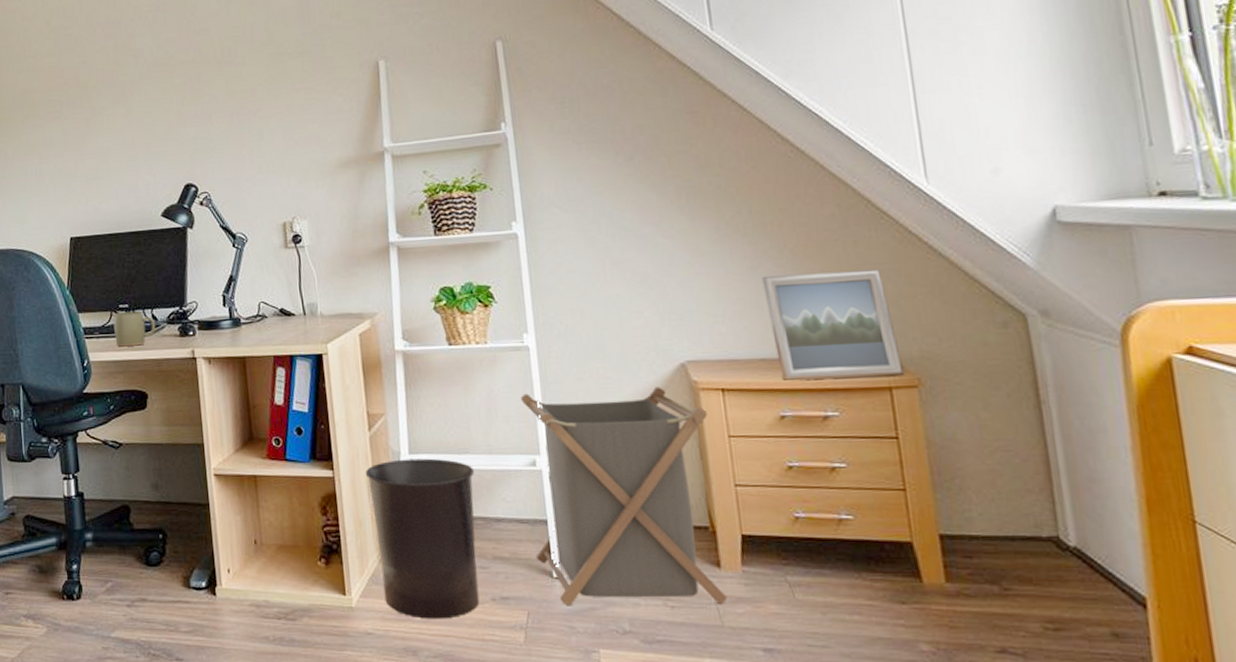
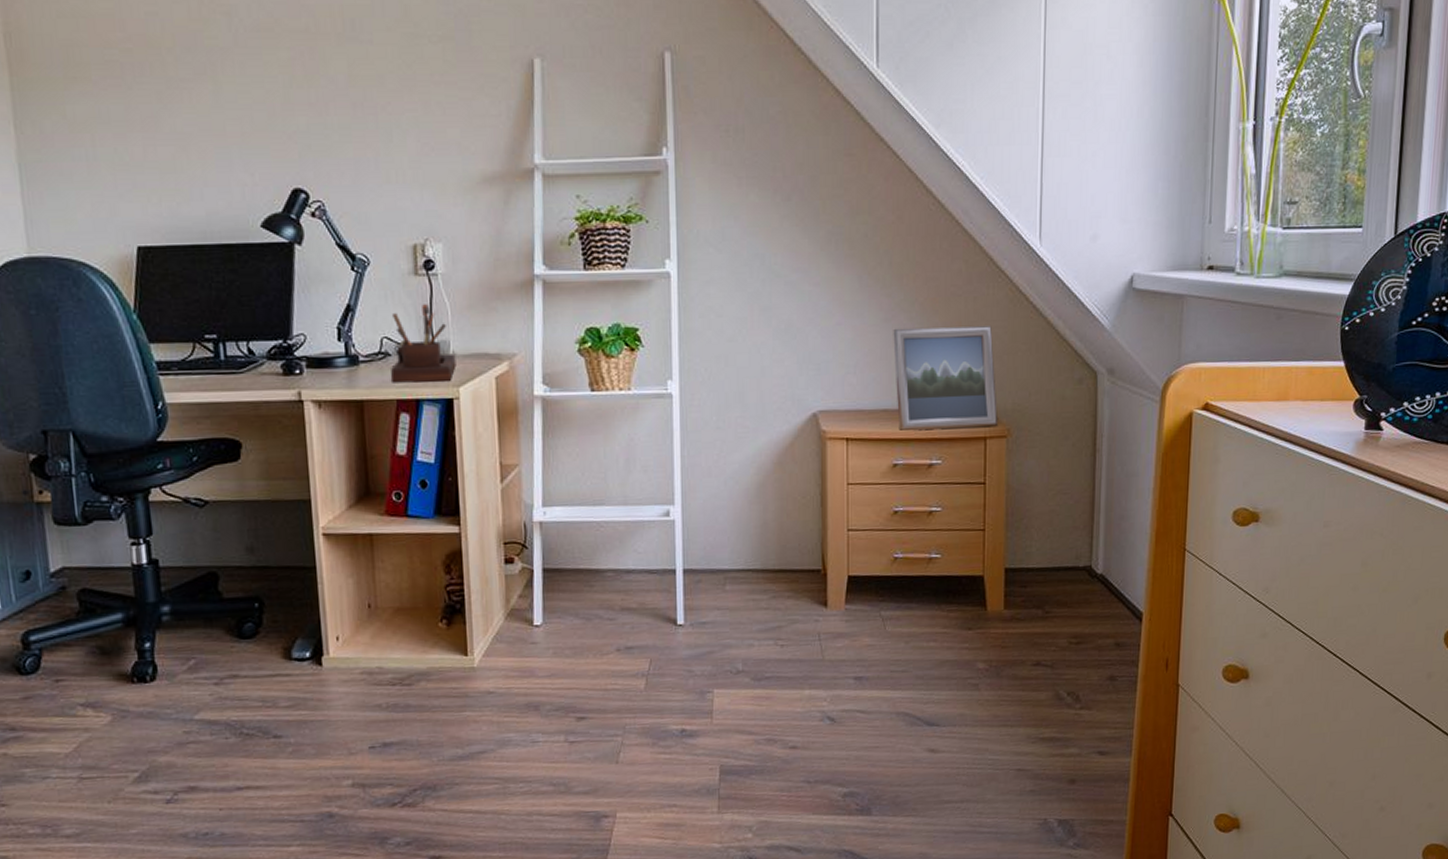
mug: present [113,310,156,347] -> none [197,342,253,386]
desk organizer: none [267,272,324,342] -> present [391,304,457,383]
waste bin: present [365,458,480,619] -> none [494,510,608,674]
laundry basket: present [521,387,727,606] -> none [660,436,831,652]

